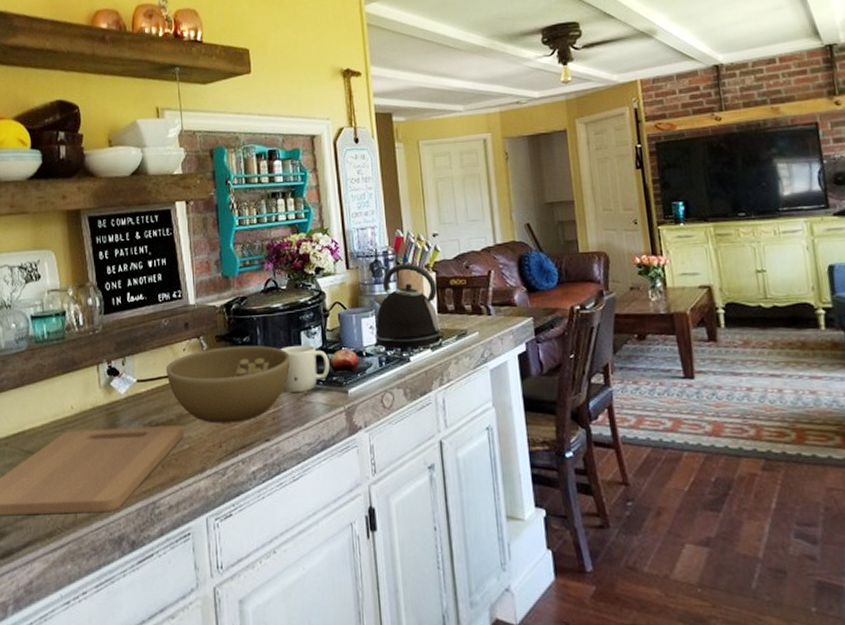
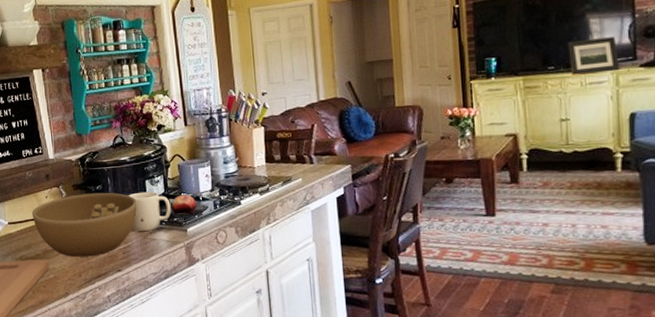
kettle: present [372,264,444,349] -> none [207,120,271,194]
picture frame: none [756,183,813,223] -> present [567,37,620,75]

